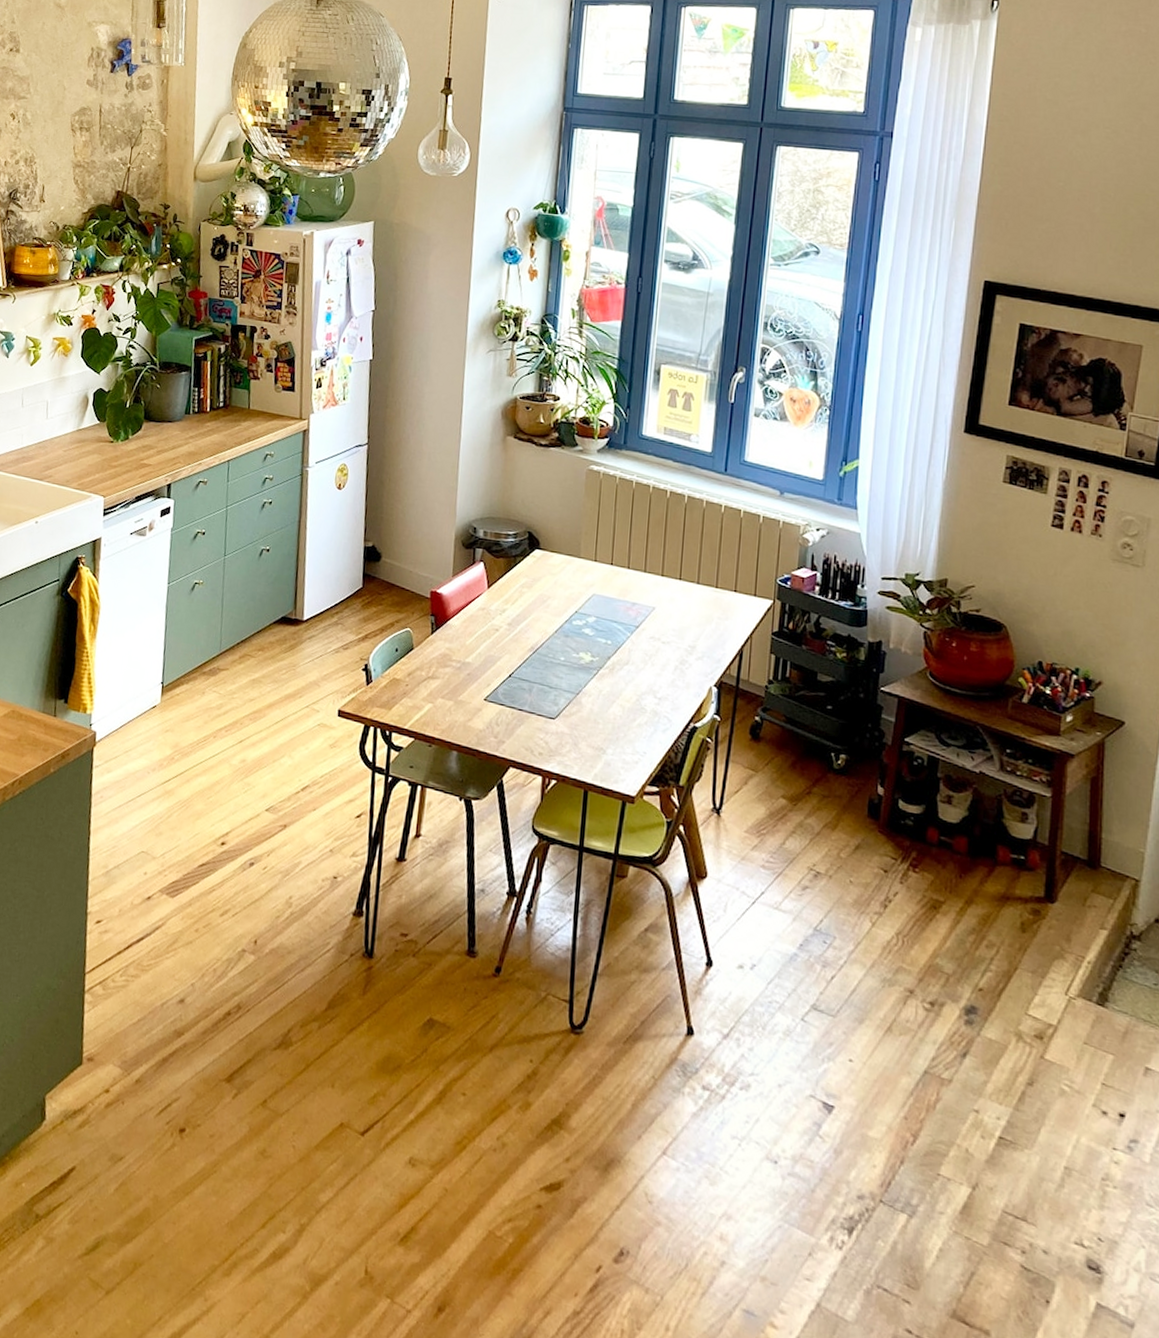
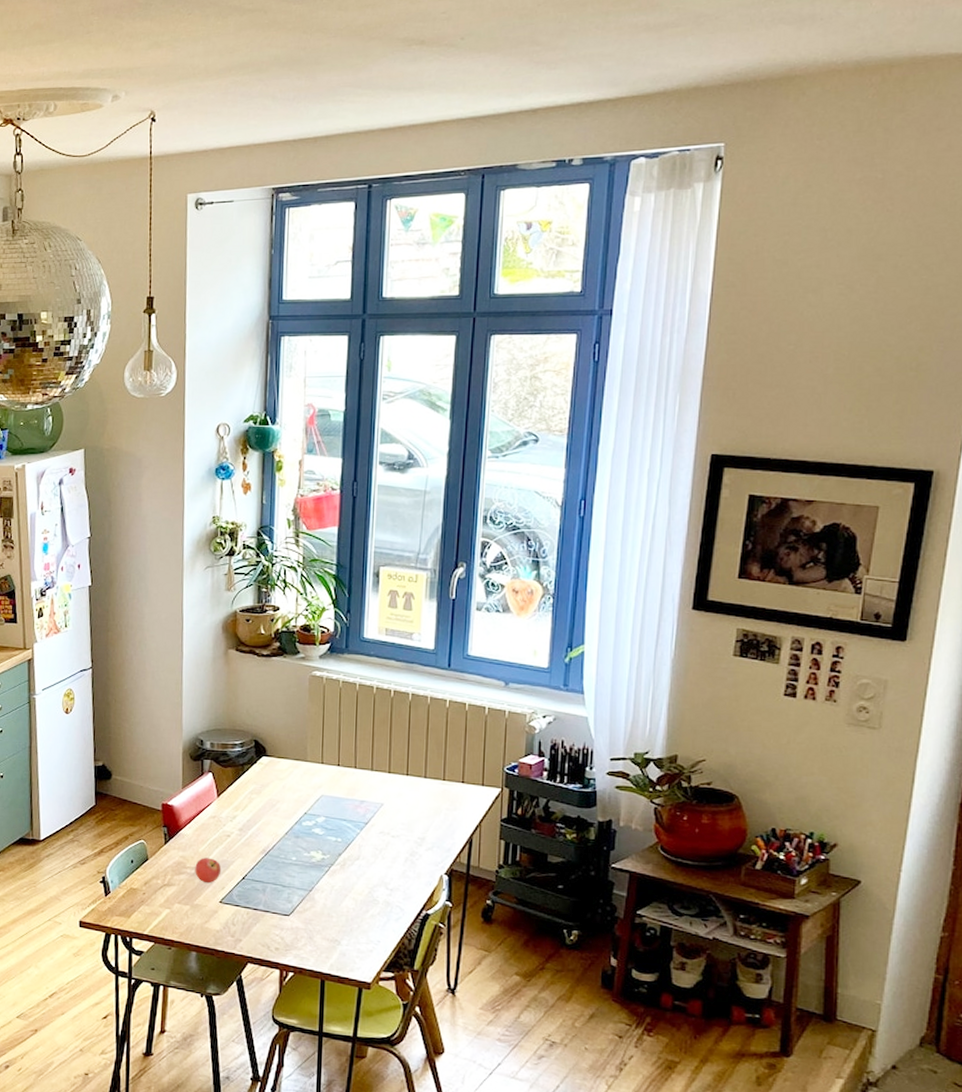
fruit: none [460,651,488,679] -> present [195,857,222,884]

